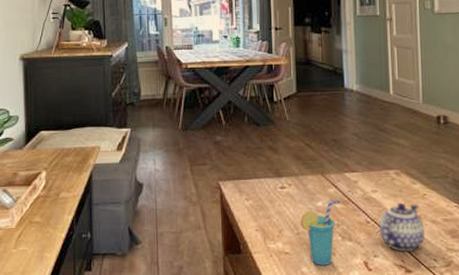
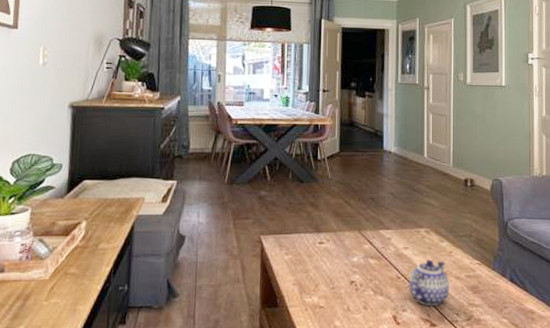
cup: present [300,200,340,265] -> none [335,256,374,319]

